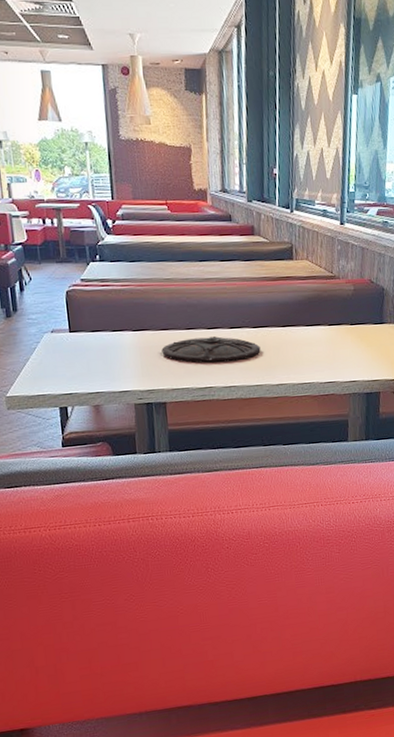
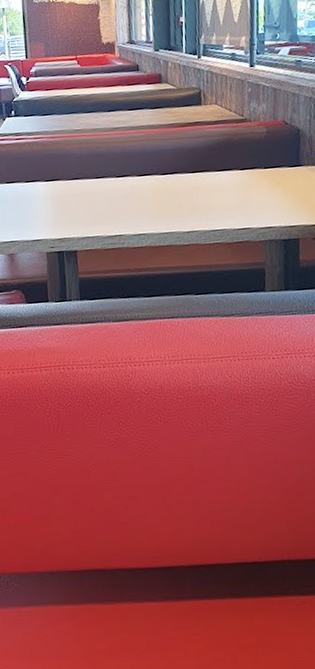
plate: present [161,336,261,364] -> none [72,184,170,212]

